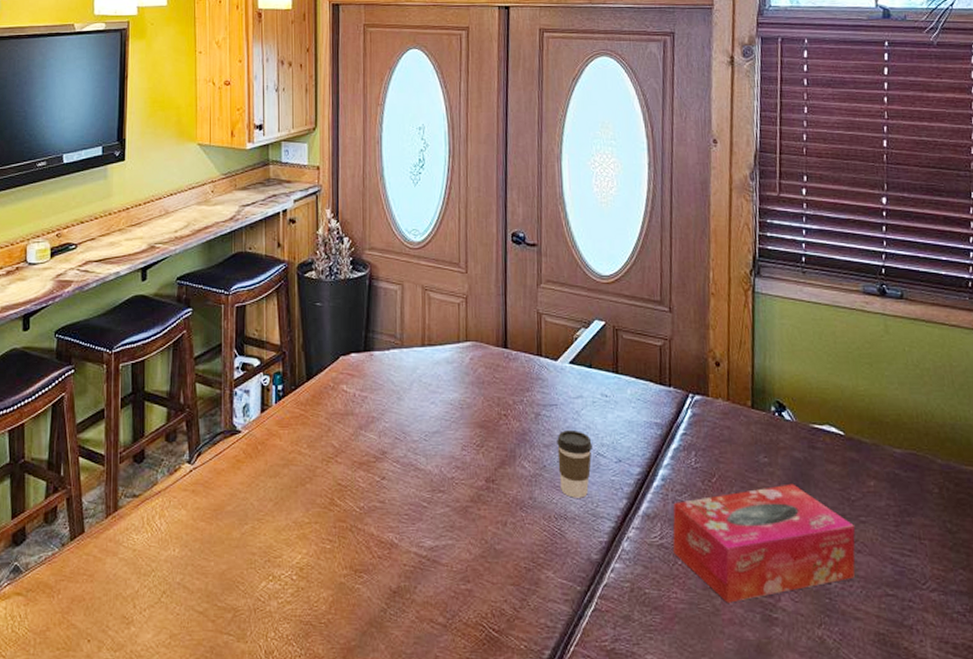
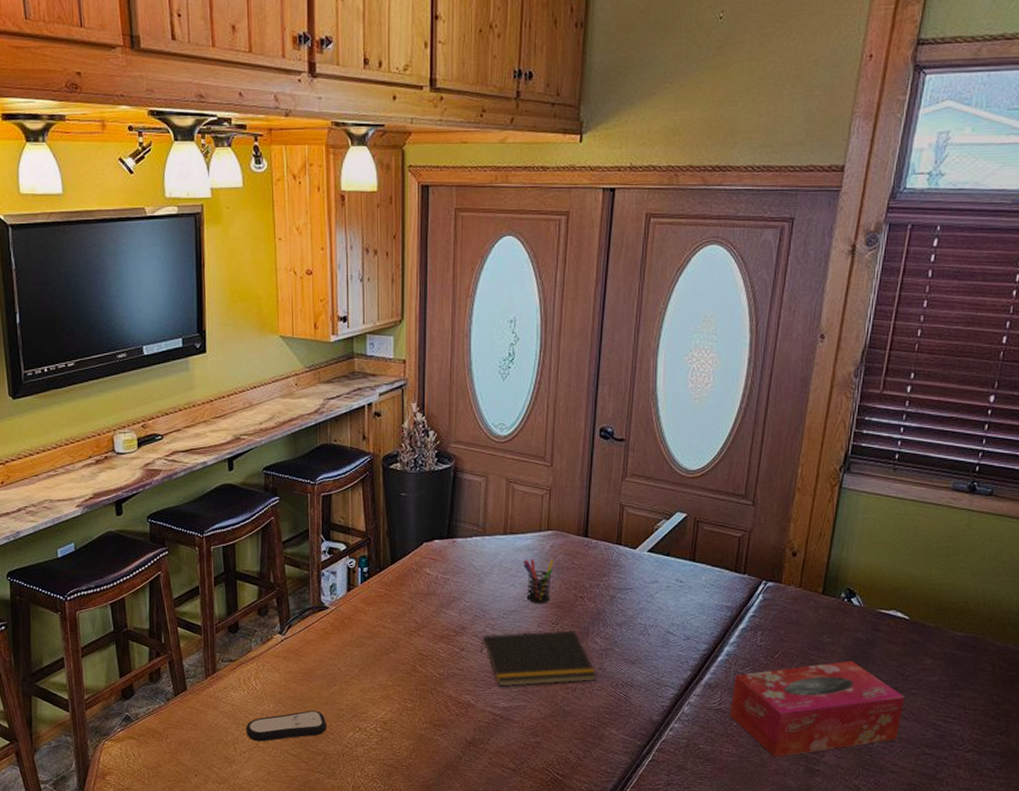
remote control: none [147,555,238,596] -> present [245,710,328,742]
notepad: none [402,453,528,522] -> present [480,630,597,687]
pen holder: none [443,373,475,424] -> present [523,559,554,605]
coffee cup: present [557,430,592,498] -> none [629,611,663,669]

